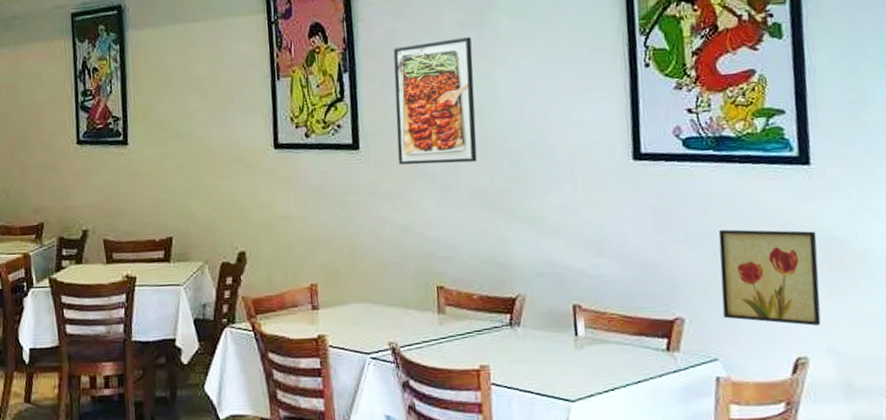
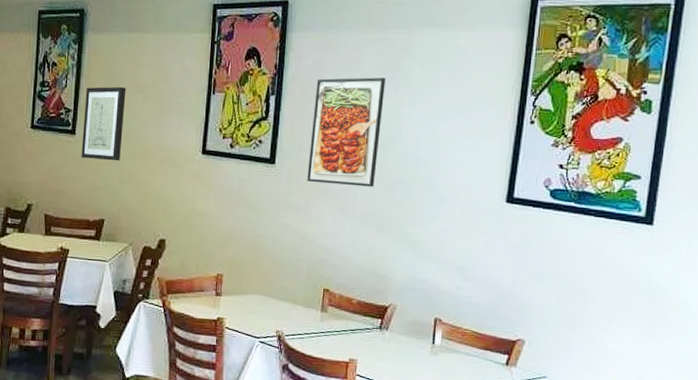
wall art: none [134,85,182,171] -> present [81,87,126,161]
wall art: present [718,229,821,326] -> none [558,271,647,359]

